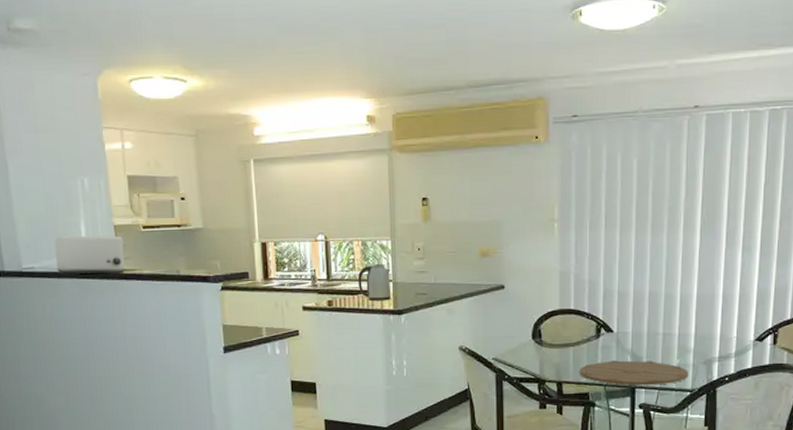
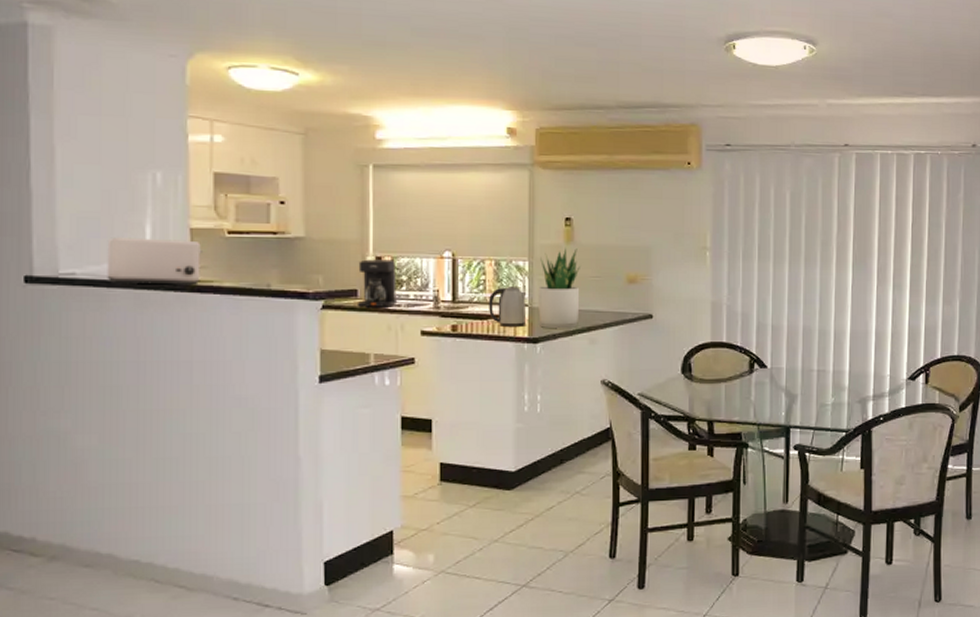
coffee maker: none [247,244,282,287] -> present [358,259,398,307]
planter: none [401,225,438,302] -> present [538,247,580,329]
placemat: present [579,360,689,386] -> none [731,398,844,425]

